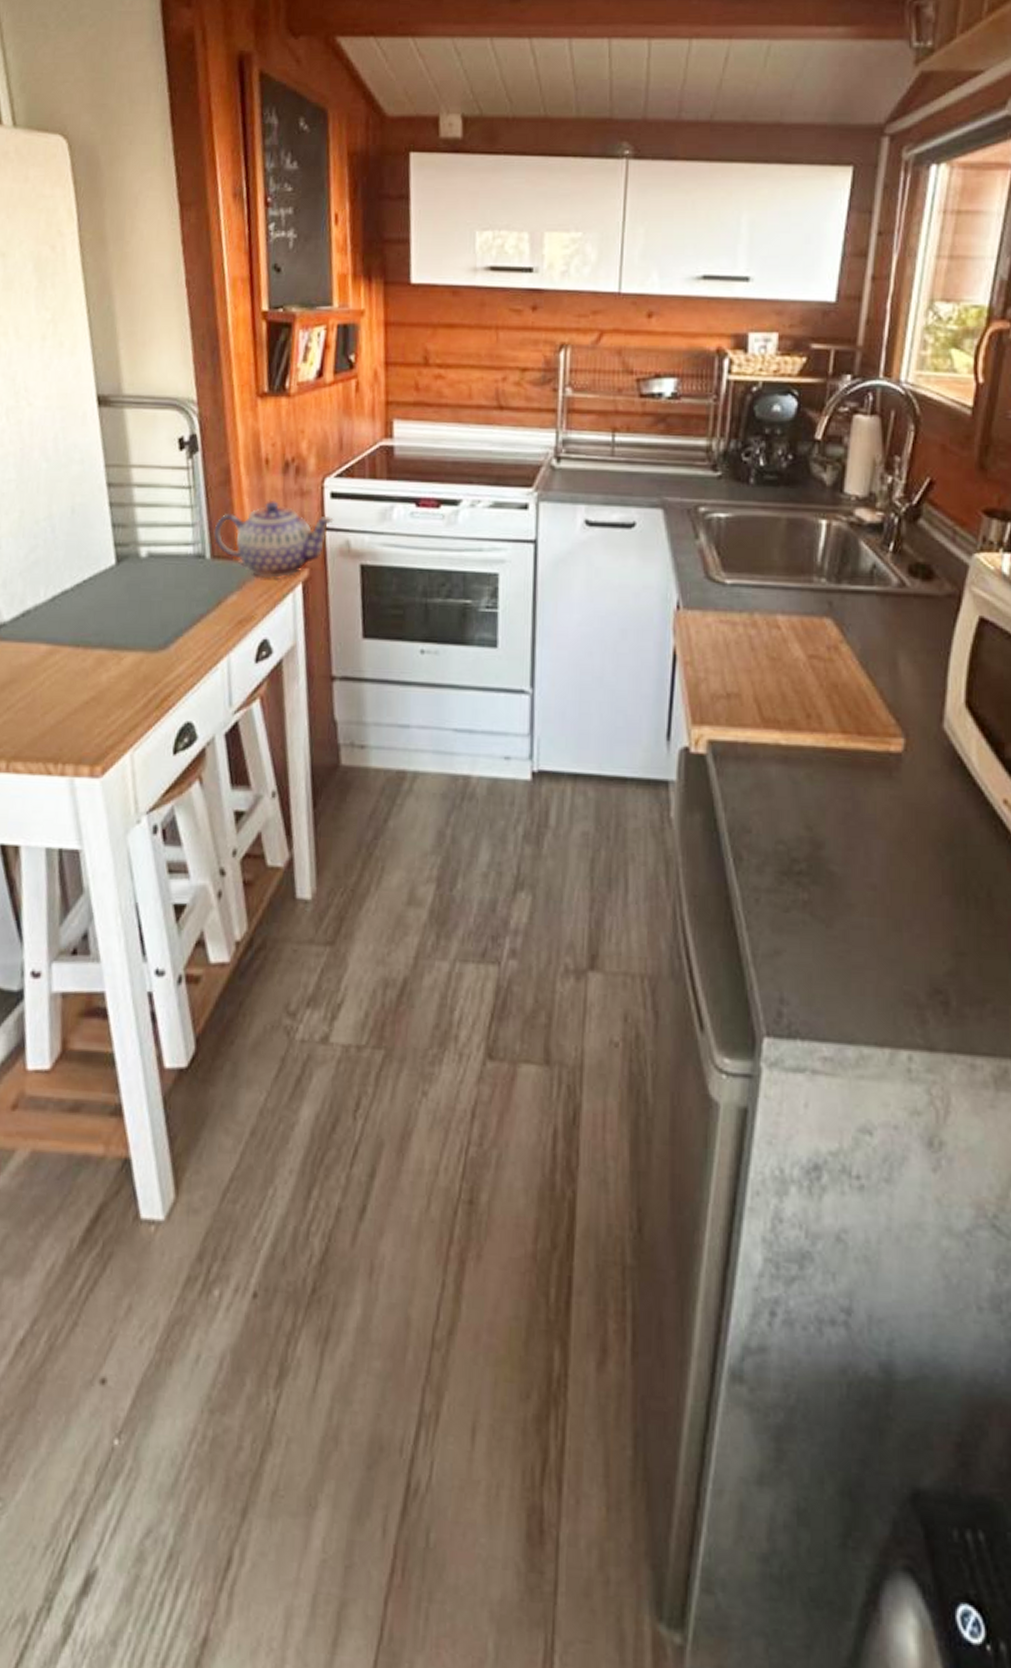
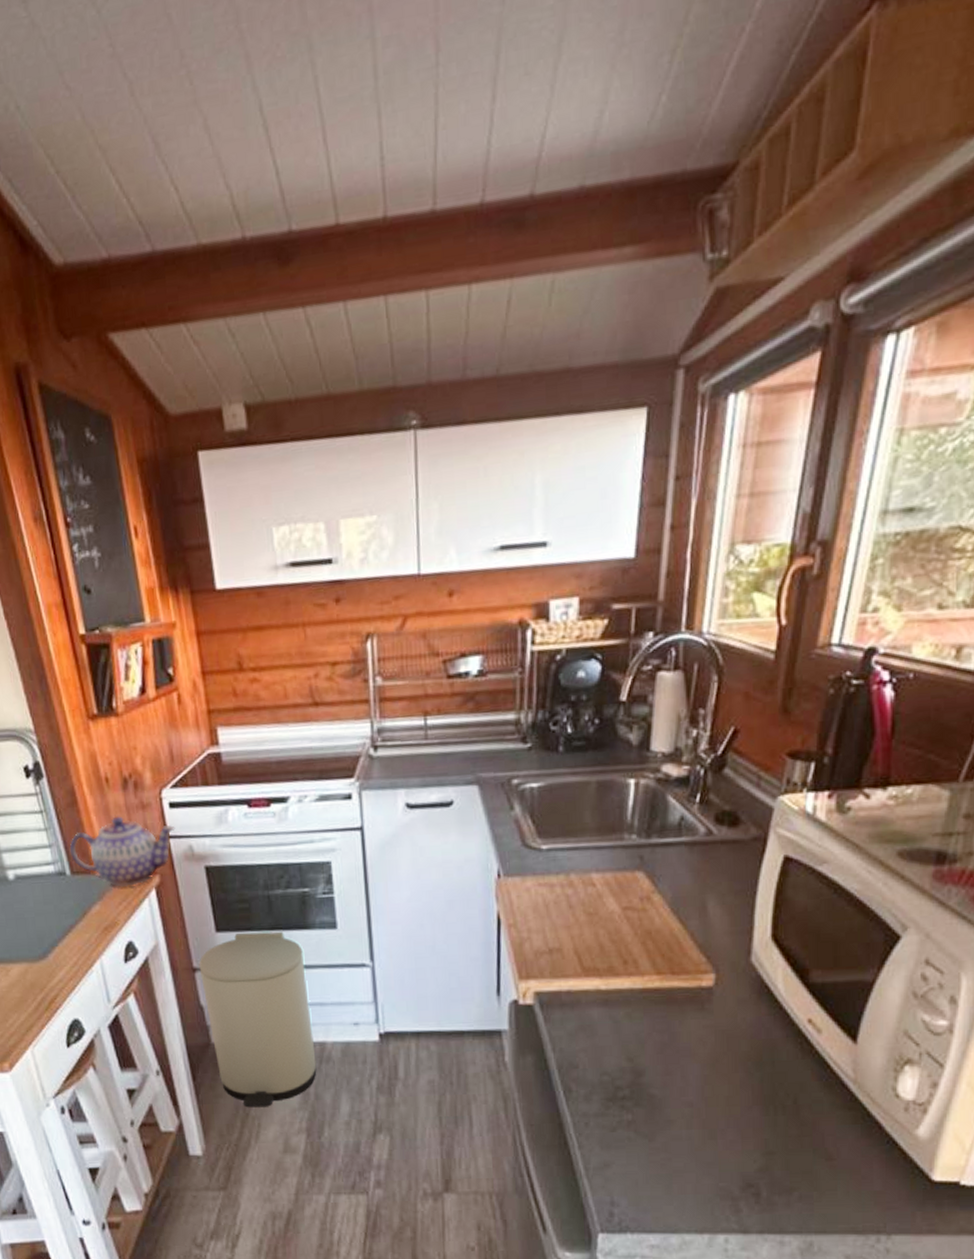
pedal bin: none [338,642,458,847] -> present [199,931,317,1108]

